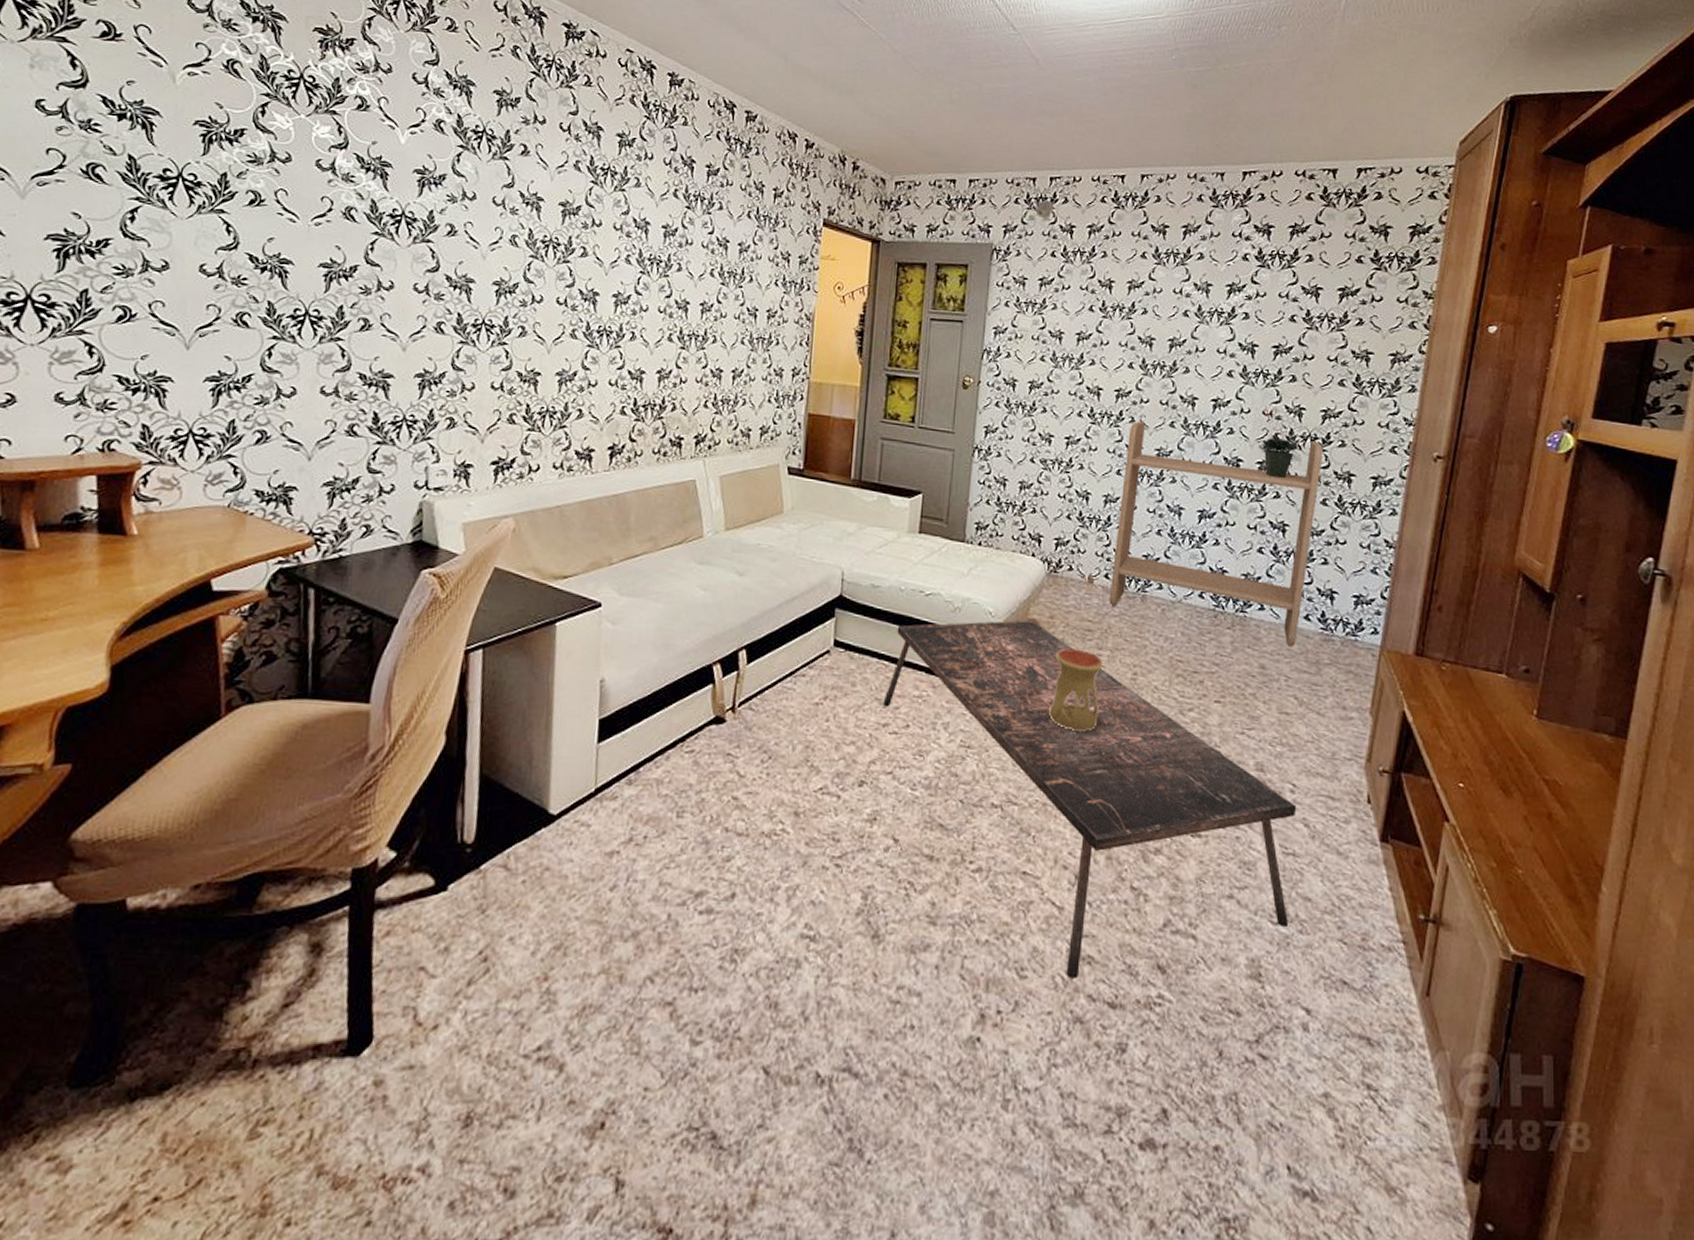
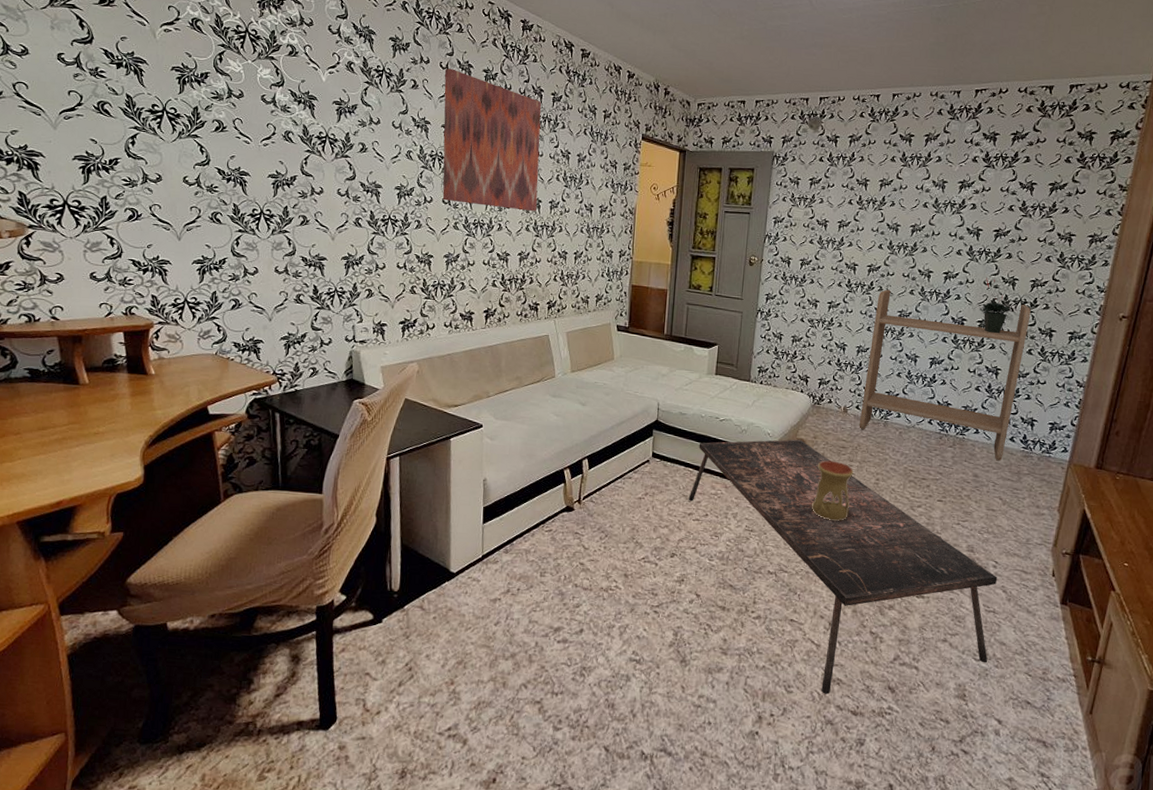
wall art: none [556,130,693,316] -> present [442,68,542,212]

